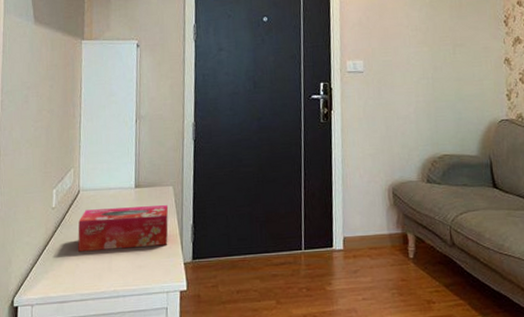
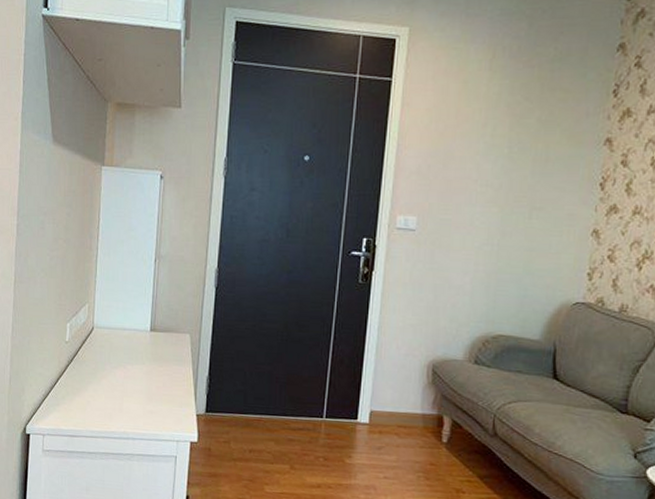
tissue box: present [77,205,169,252] -> none [89,348,184,394]

